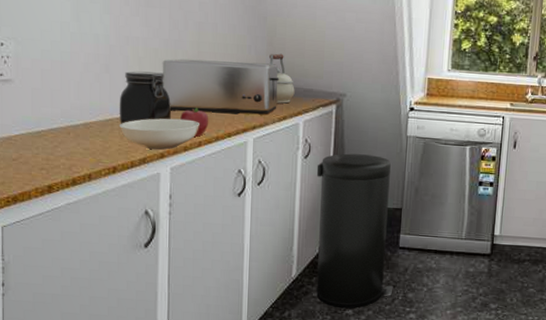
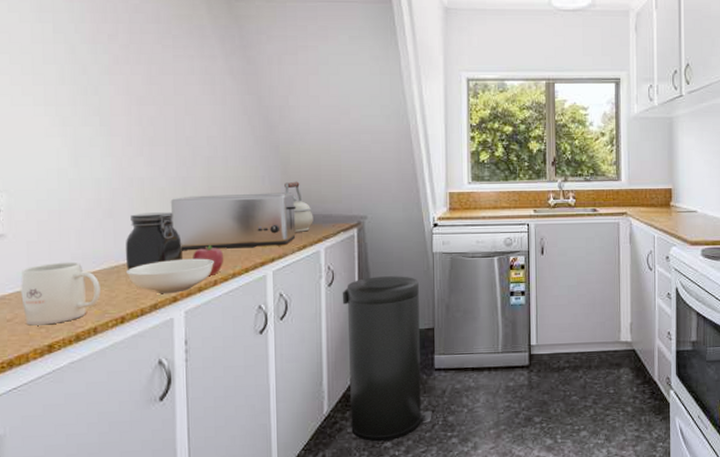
mug: none [25,110,96,167] -> present [21,261,101,326]

